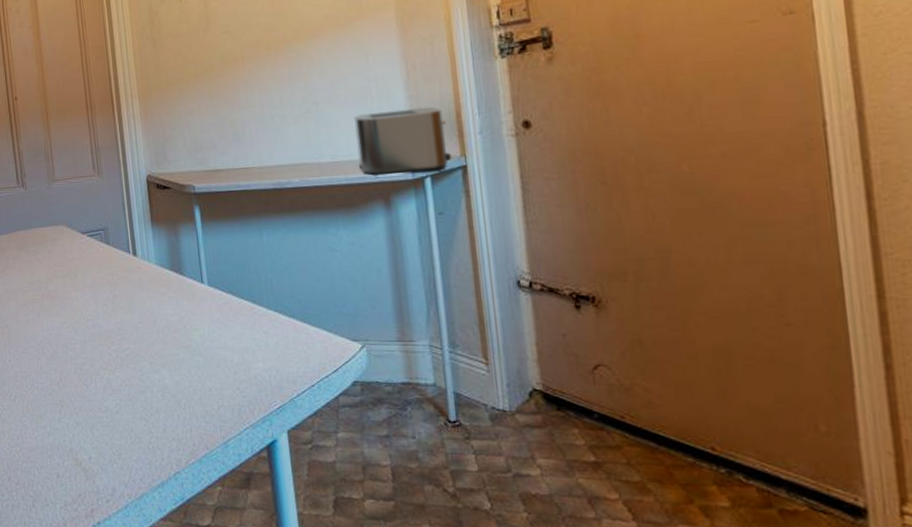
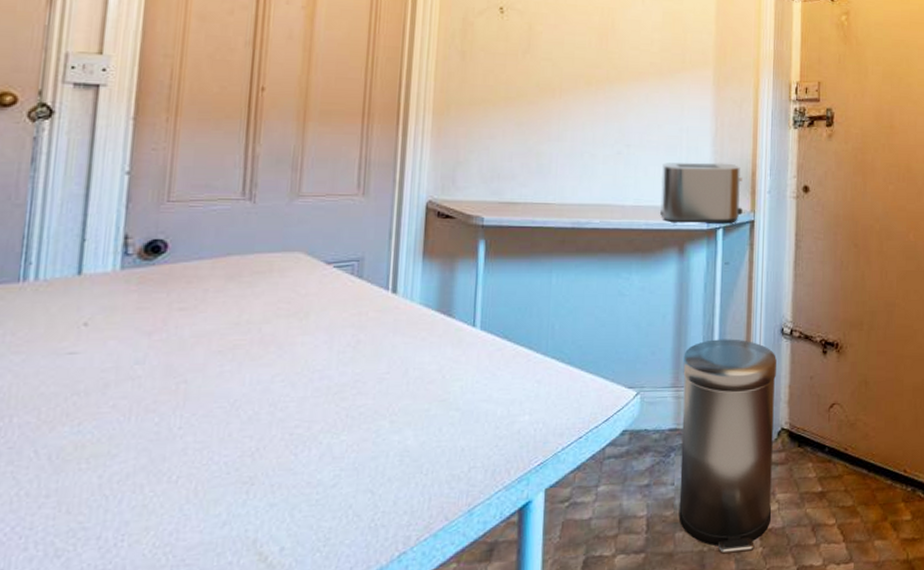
pedal bin: none [406,292,534,516] -> present [679,339,776,555]

